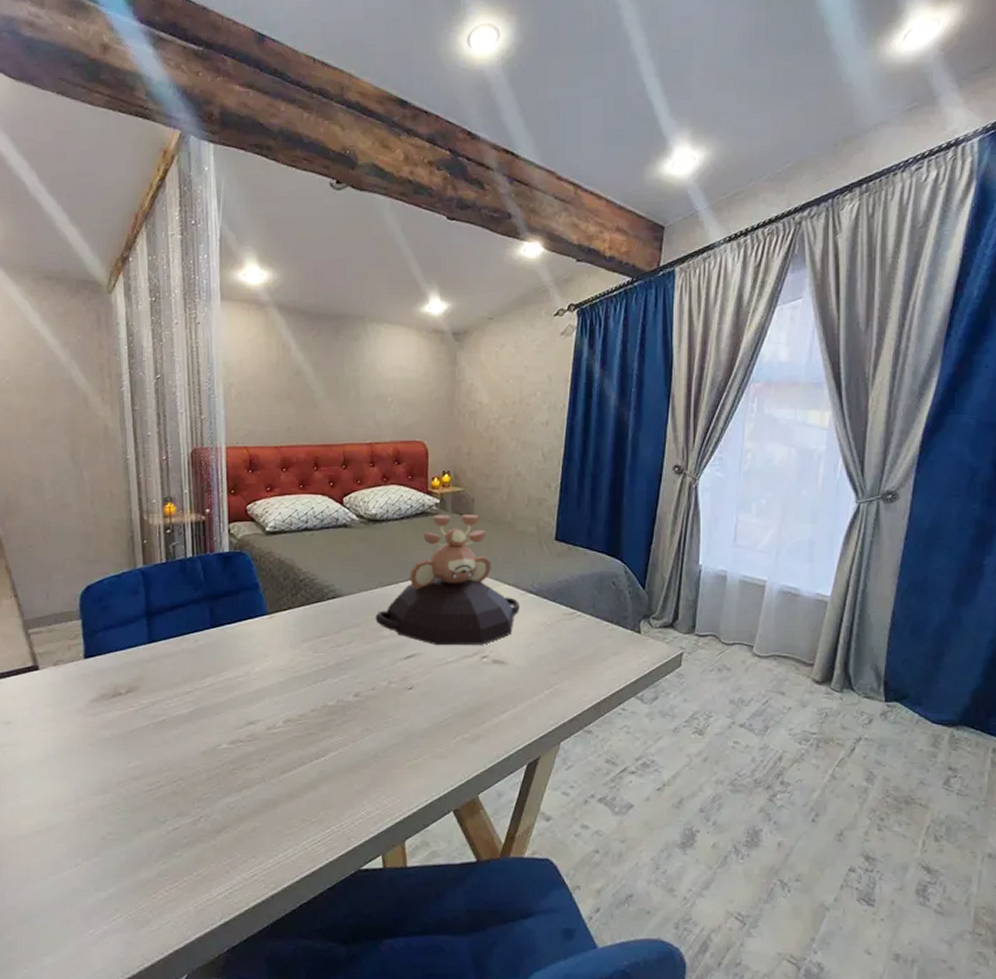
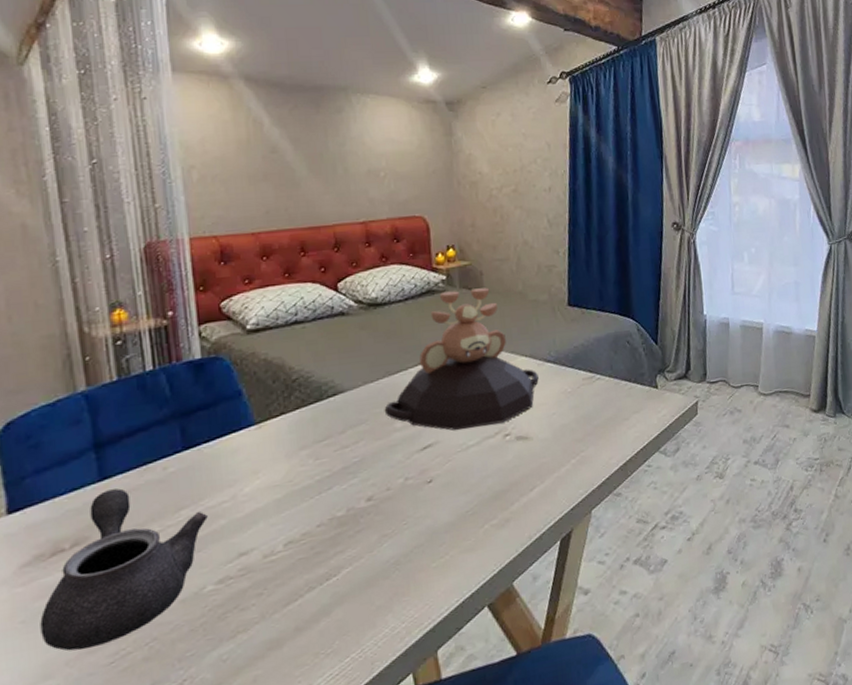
teapot: none [102,652,226,775] -> present [40,488,208,651]

